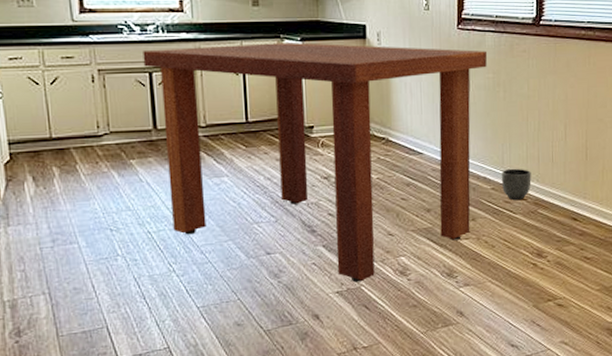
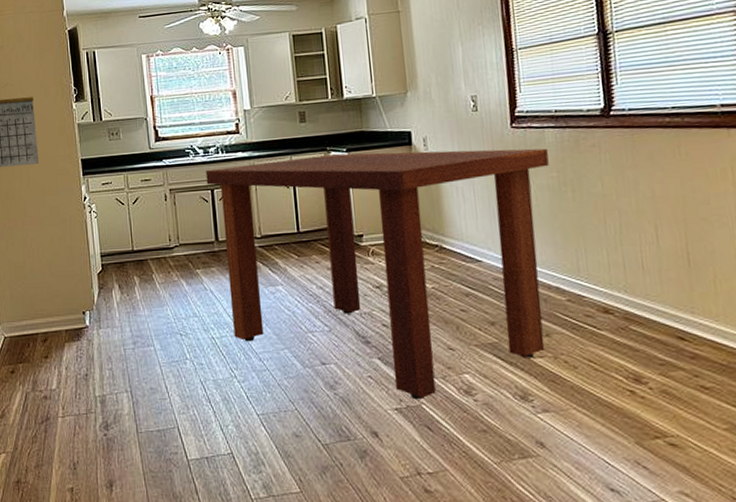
planter: present [502,168,531,201] -> none [578,277,618,315]

